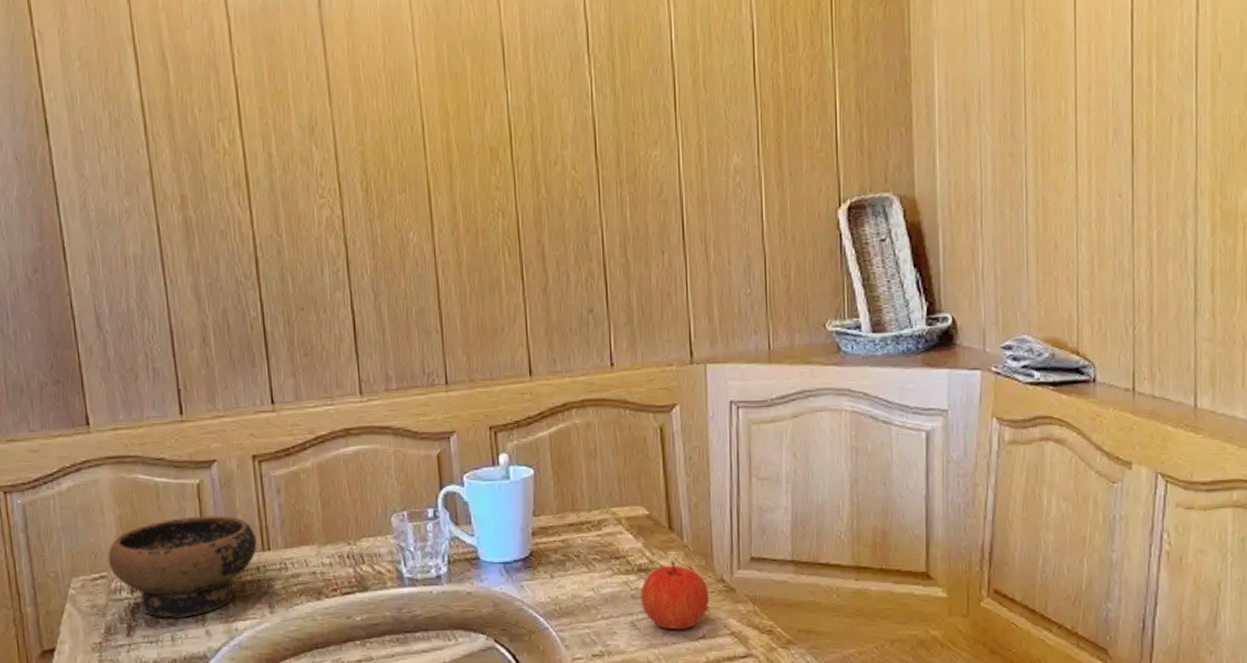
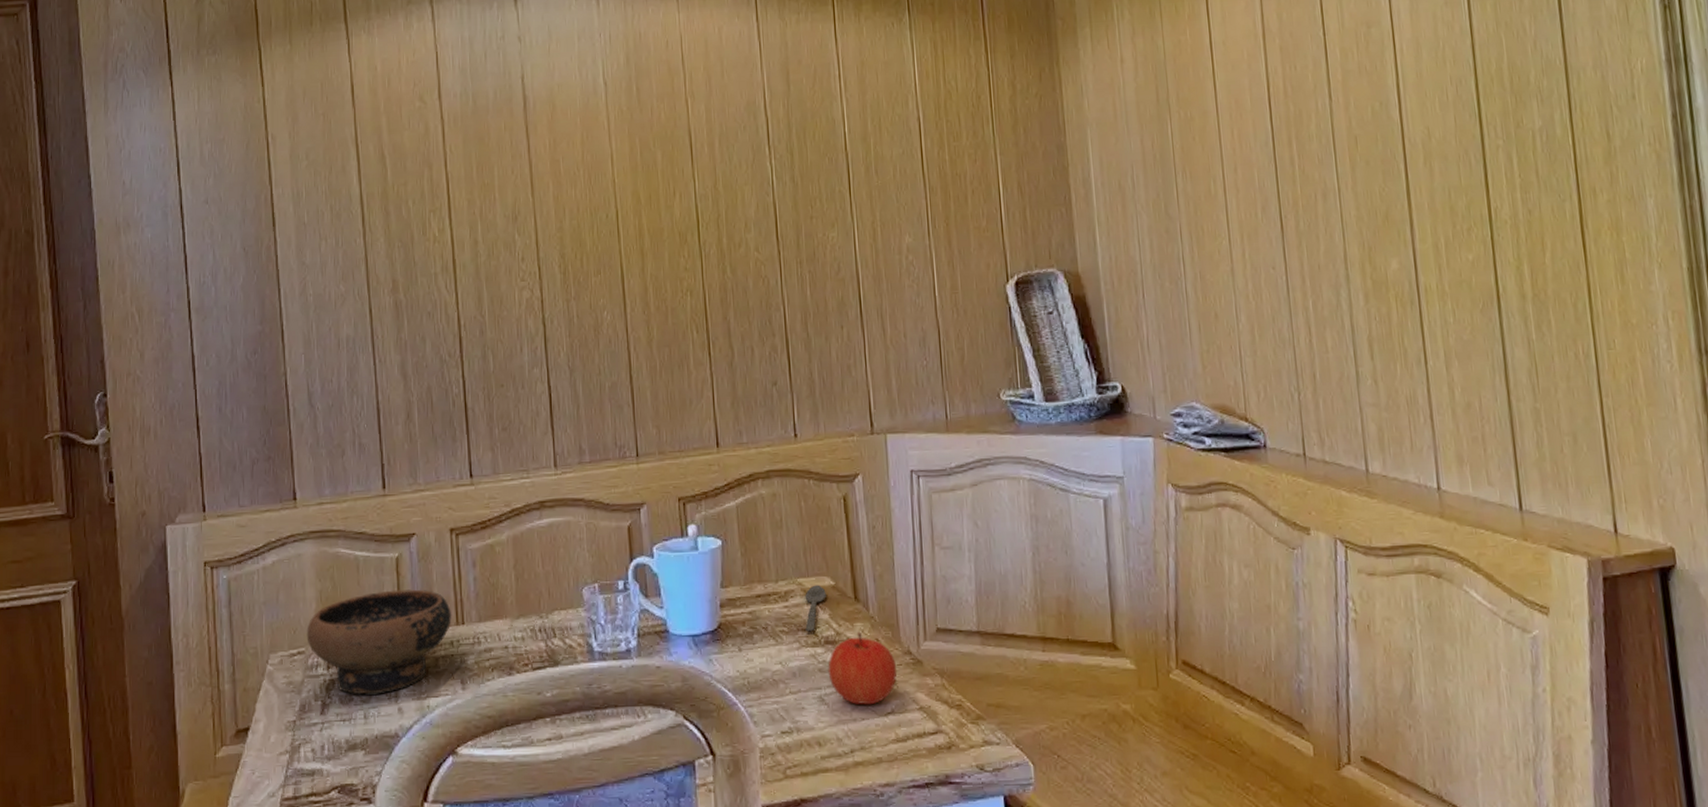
spoon: none [618,514,640,560] -> present [805,585,826,632]

